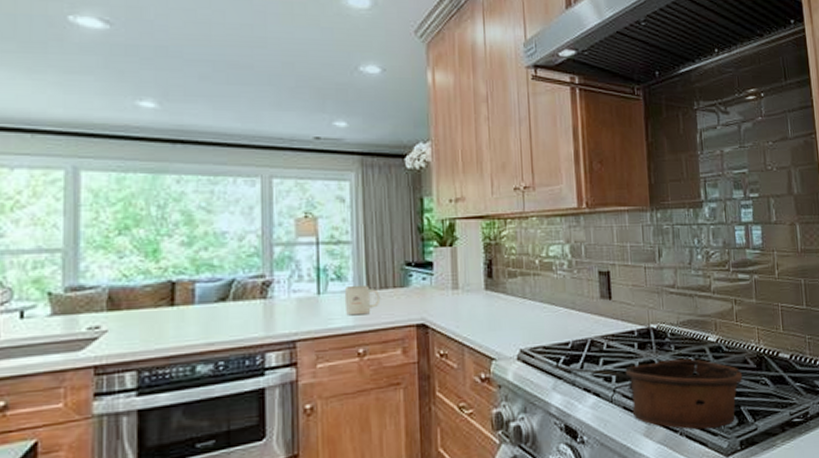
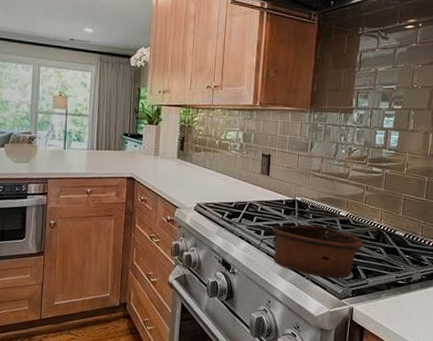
bowl: none [221,292,277,323] -> present [3,143,38,164]
mug: present [344,284,381,316] -> none [81,145,105,167]

